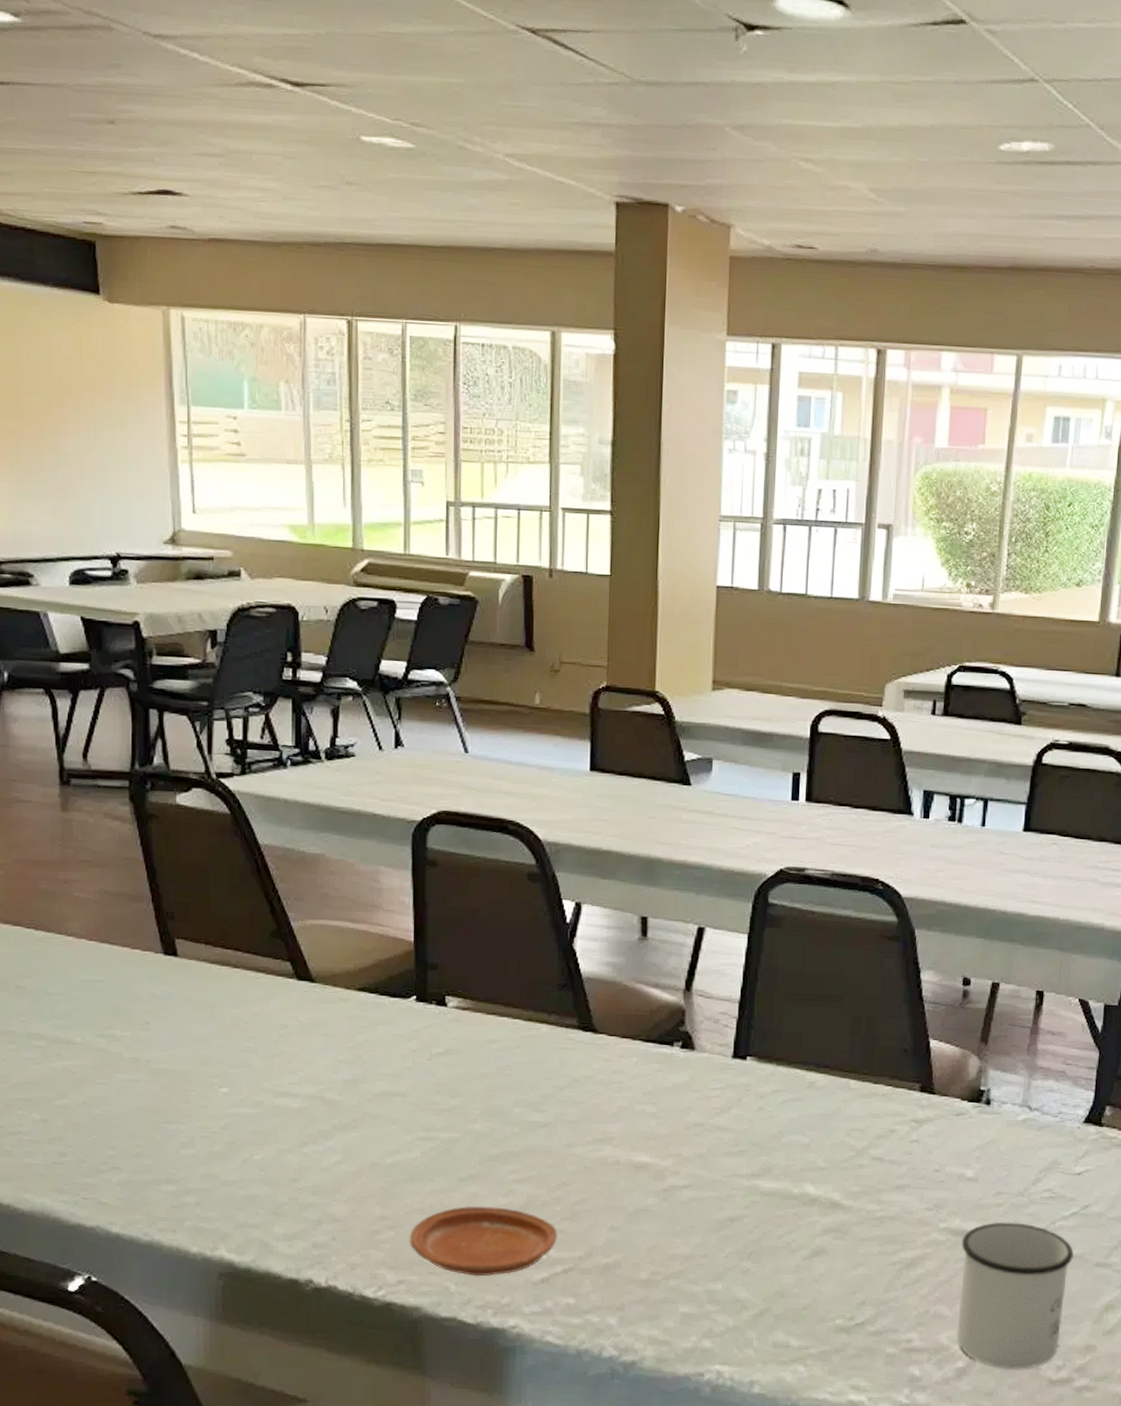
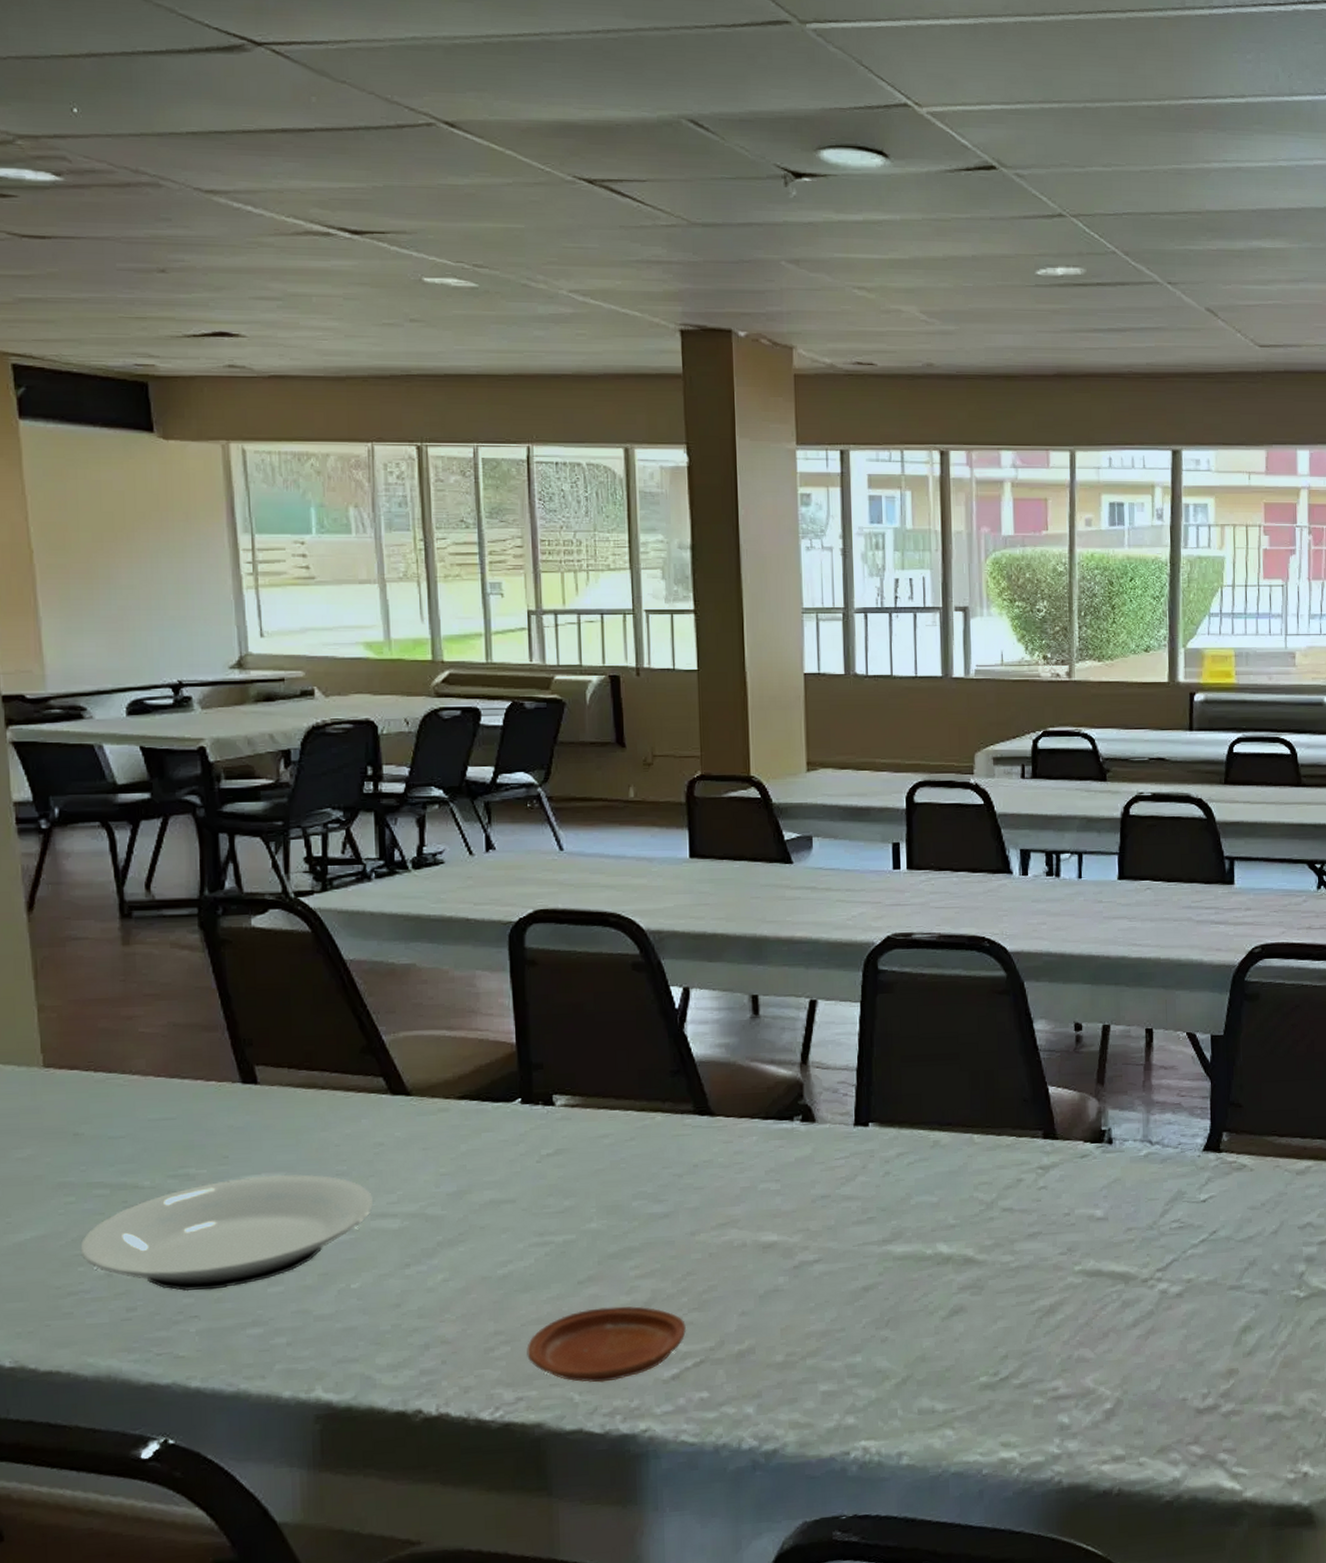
plate: none [20,1043,278,1145] -> present [80,1174,374,1292]
mug: present [956,1221,1074,1370] -> none [1097,1255,1207,1404]

